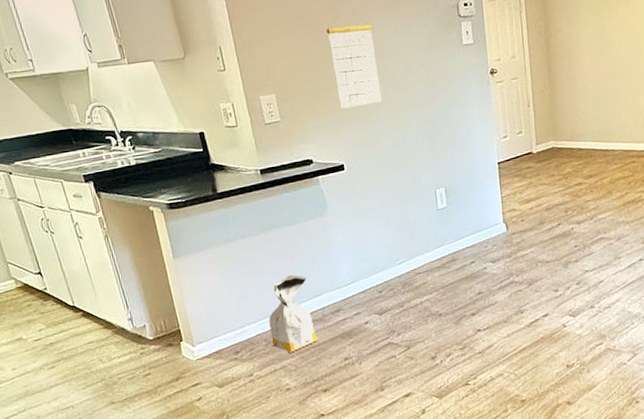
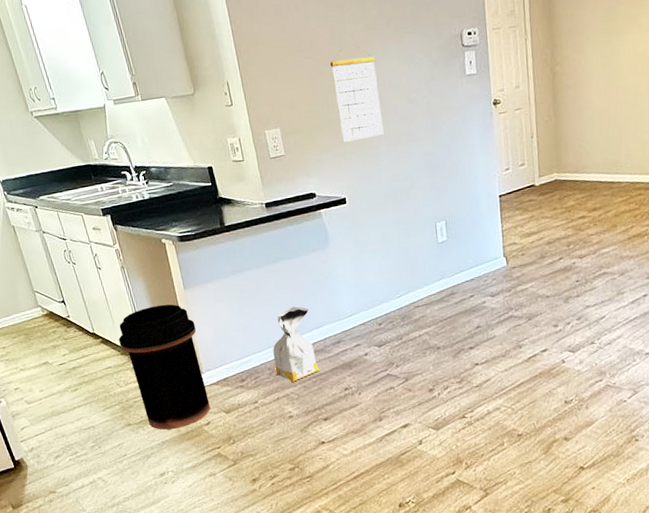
trash can: none [101,274,202,407] -> present [119,304,210,430]

